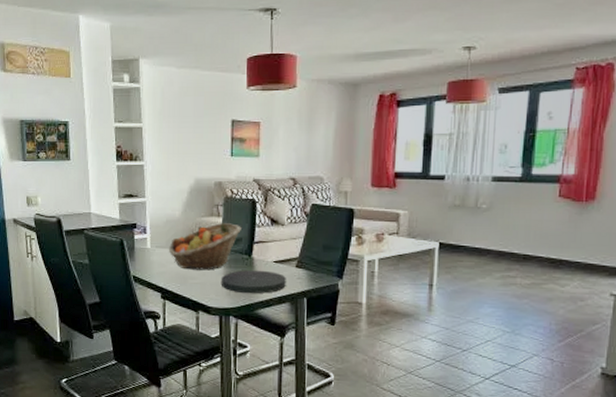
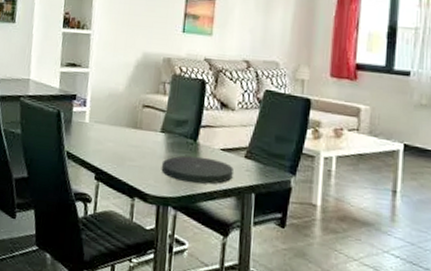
fruit basket: present [168,223,241,271] -> none [107,102,188,153]

